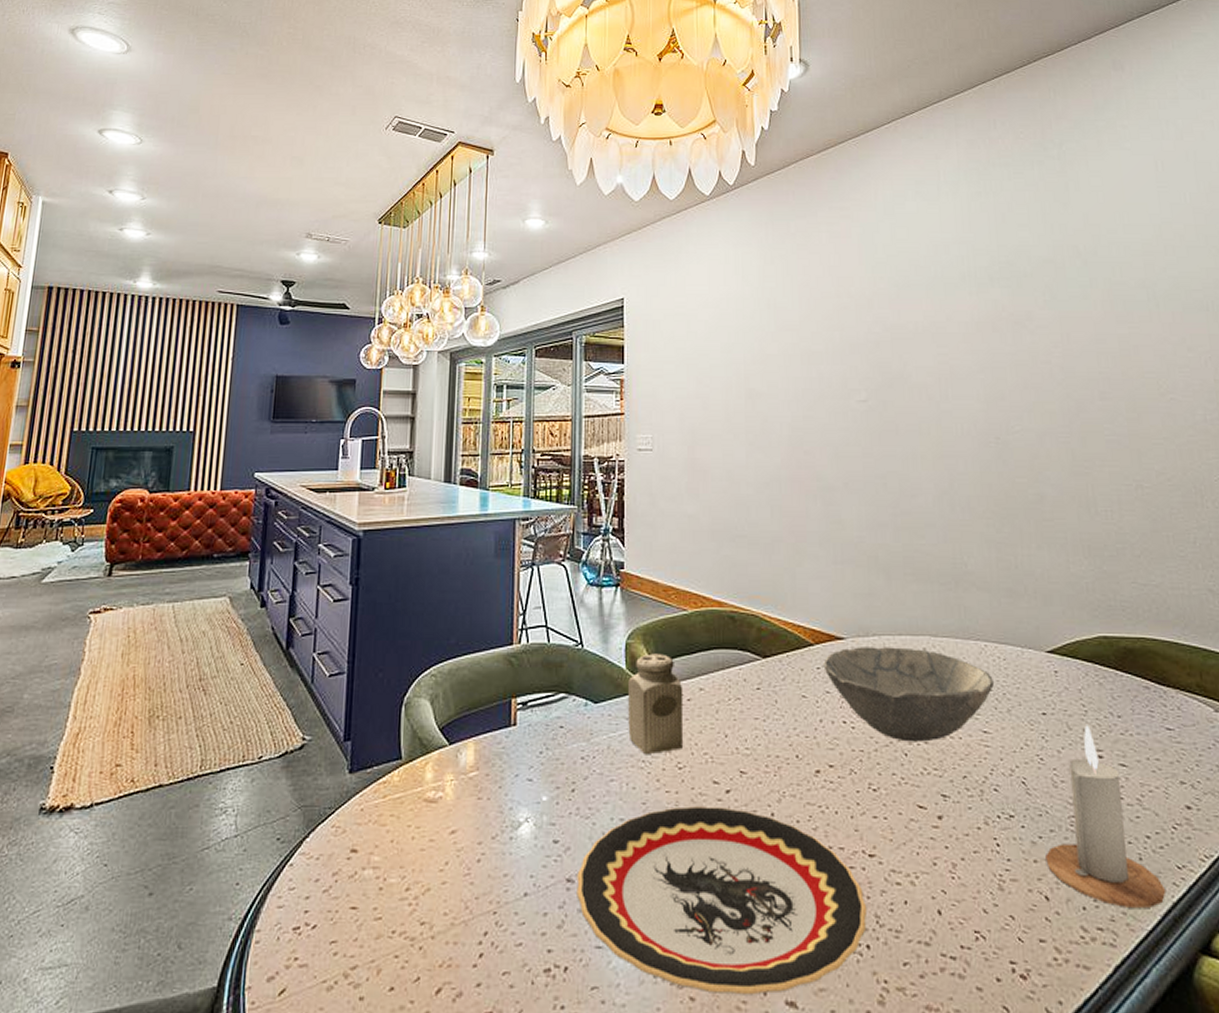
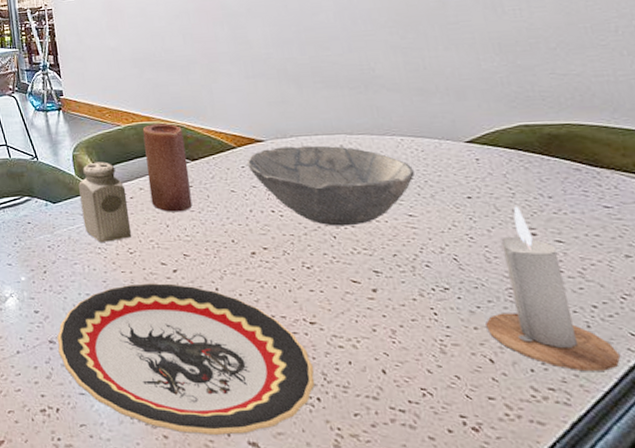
candle: none [711,611,758,719] -> present [142,123,193,212]

